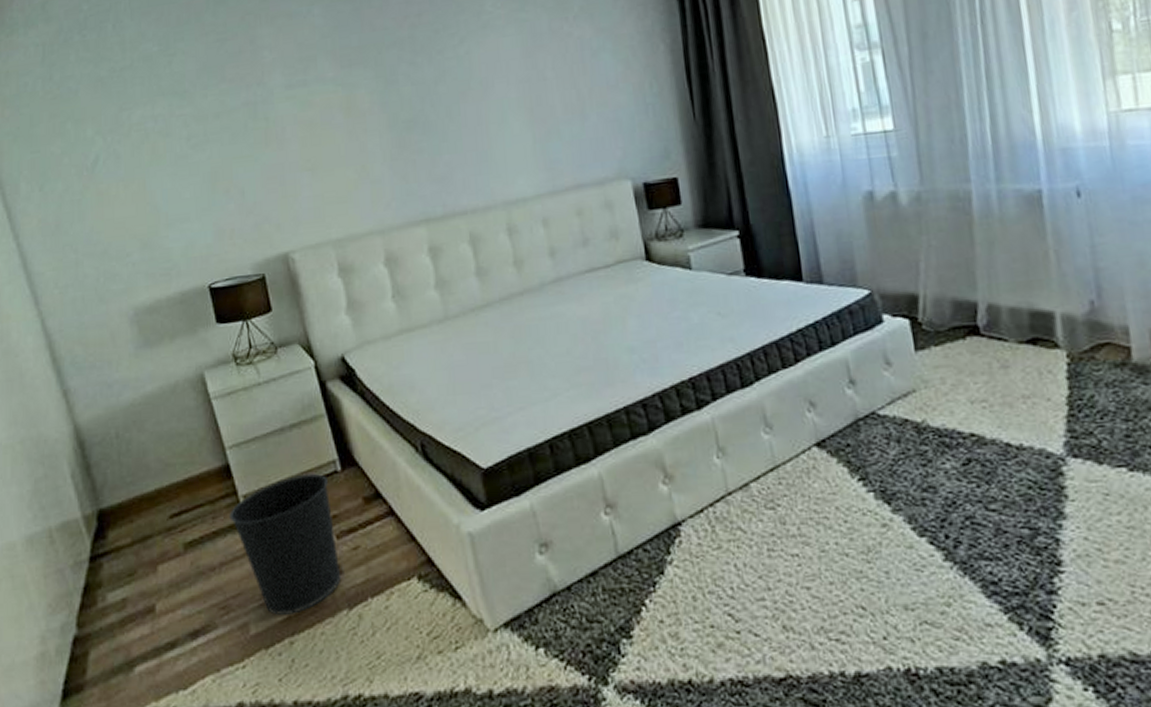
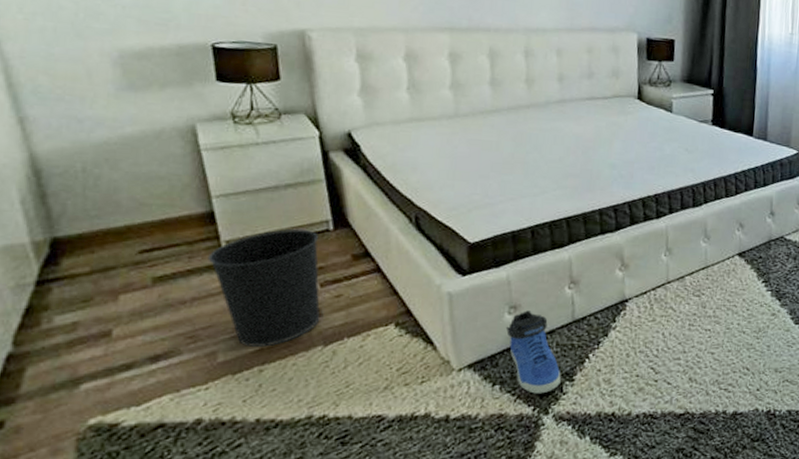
sneaker: none [539,547,616,658] -> present [505,310,561,394]

